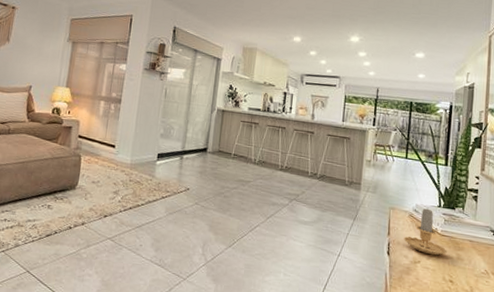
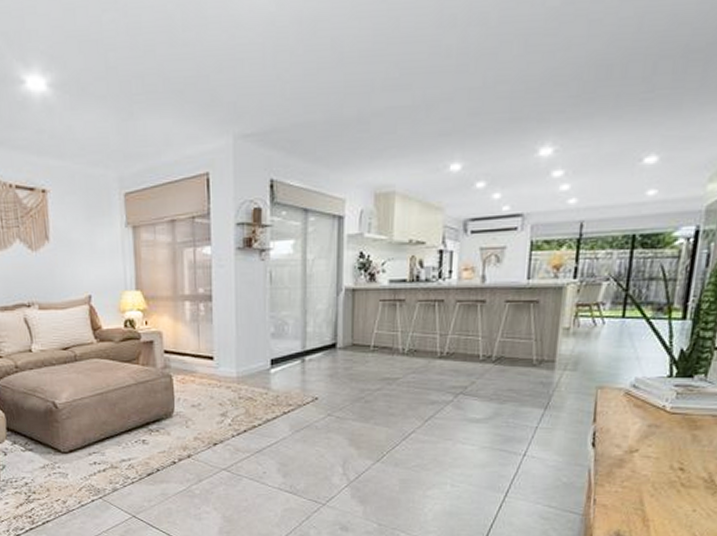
candle: present [404,207,447,256] -> none [616,380,678,440]

